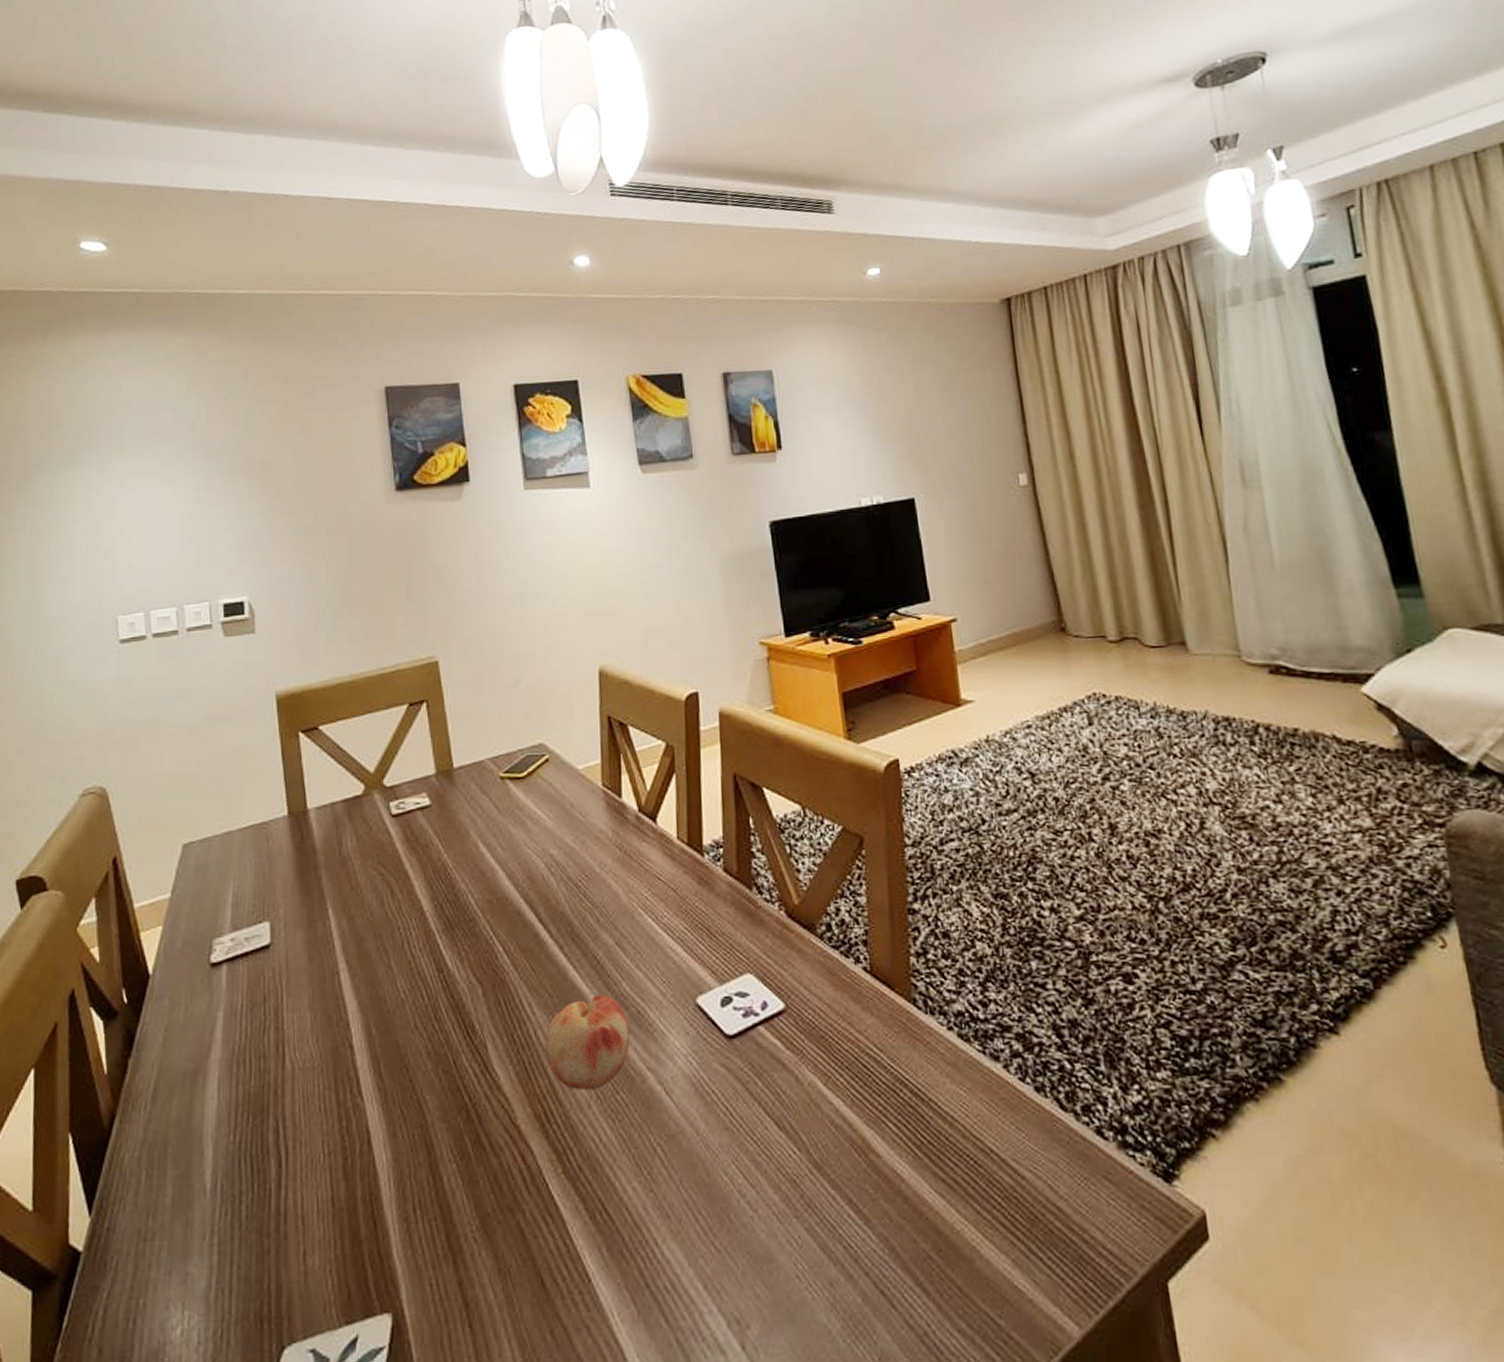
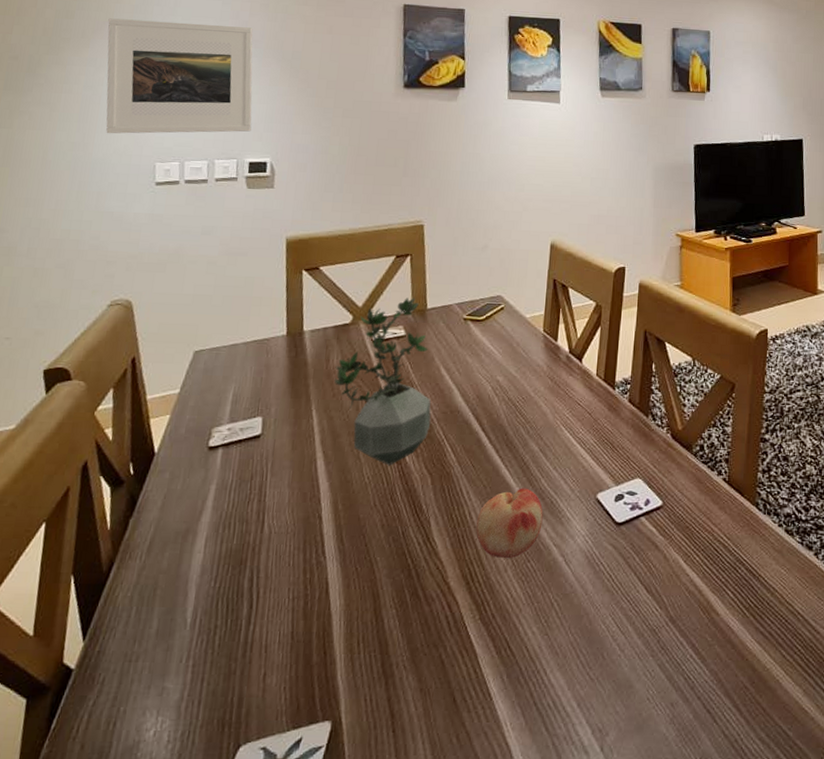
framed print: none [49,439,222,587] -> present [106,18,253,134]
potted plant: none [350,756,474,975] -> present [334,298,431,466]

